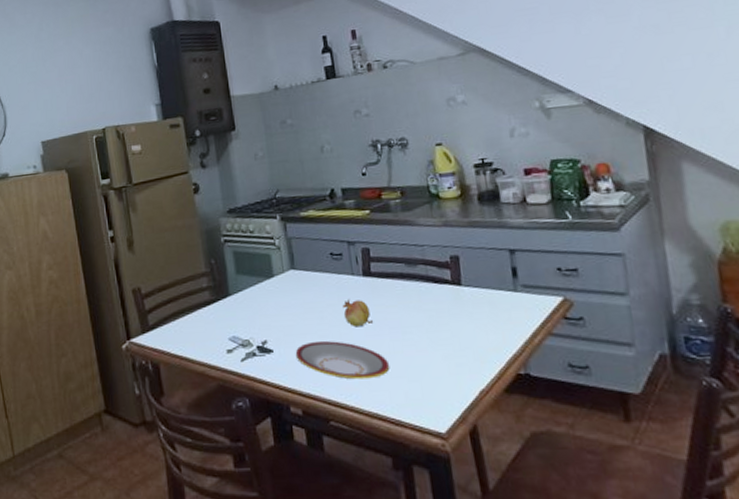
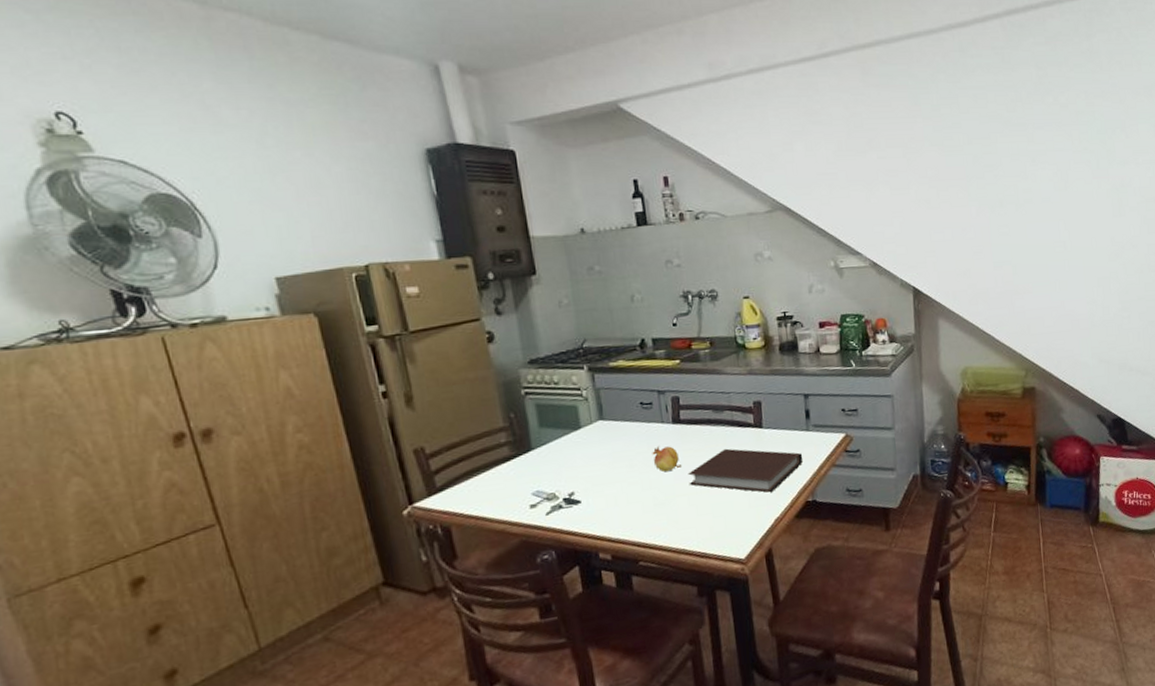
plate: present [295,340,390,380] -> none [604,486,697,521]
notebook: none [380,306,512,360] -> present [688,448,803,493]

